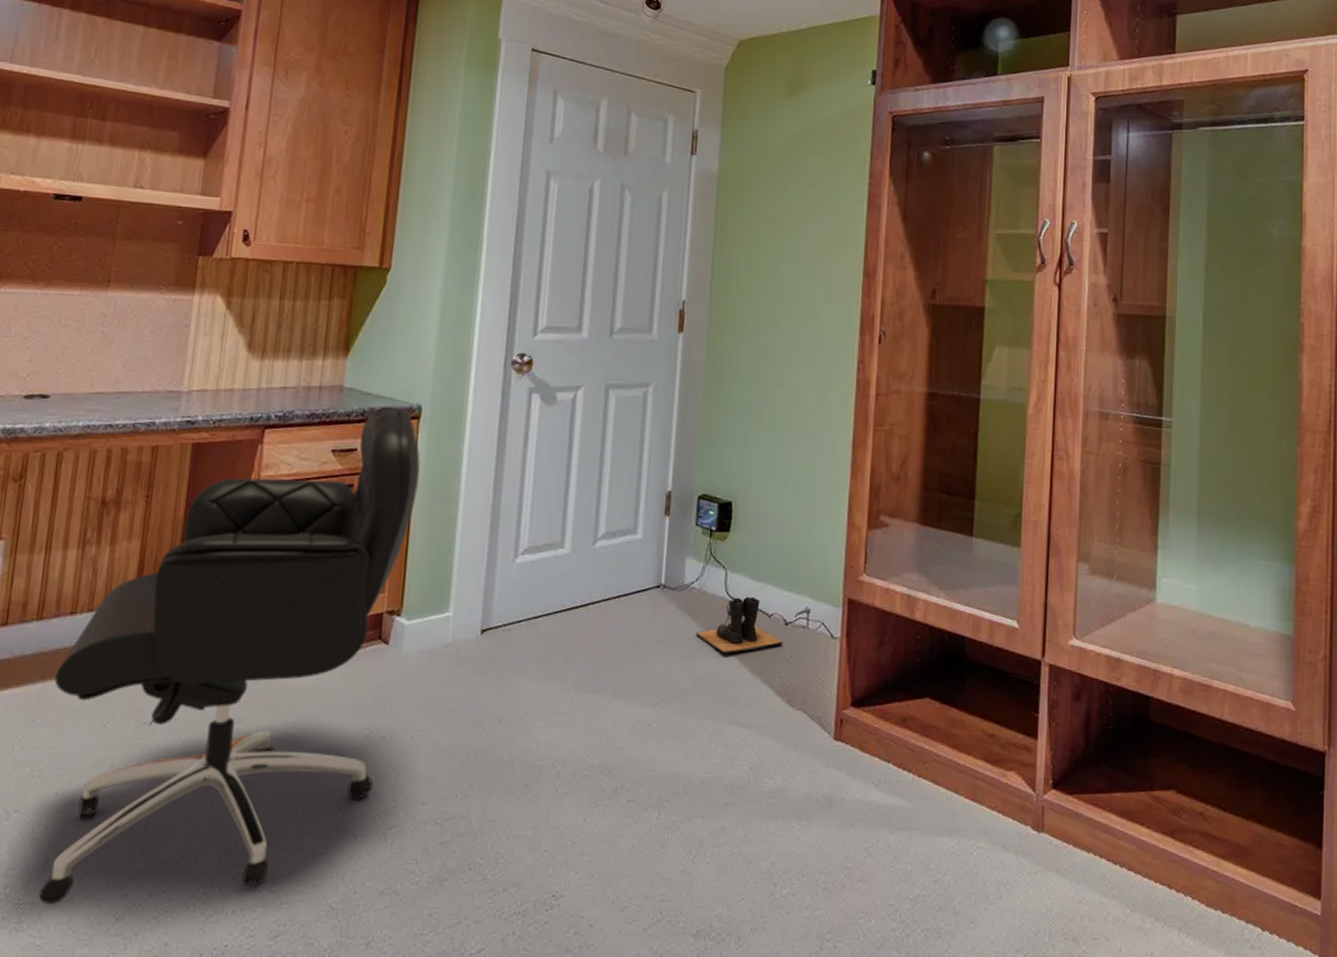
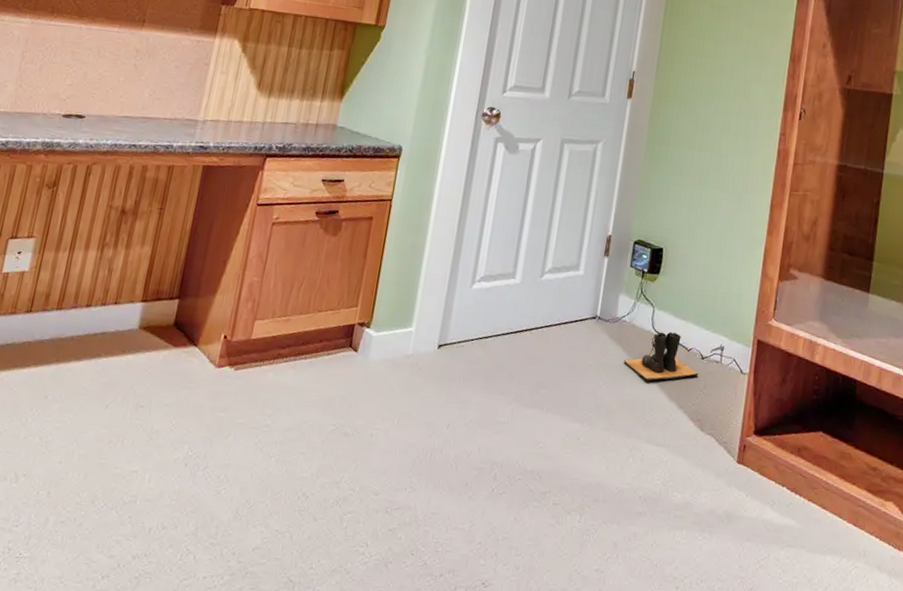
office chair: present [39,406,420,905] -> none [37,144,398,561]

